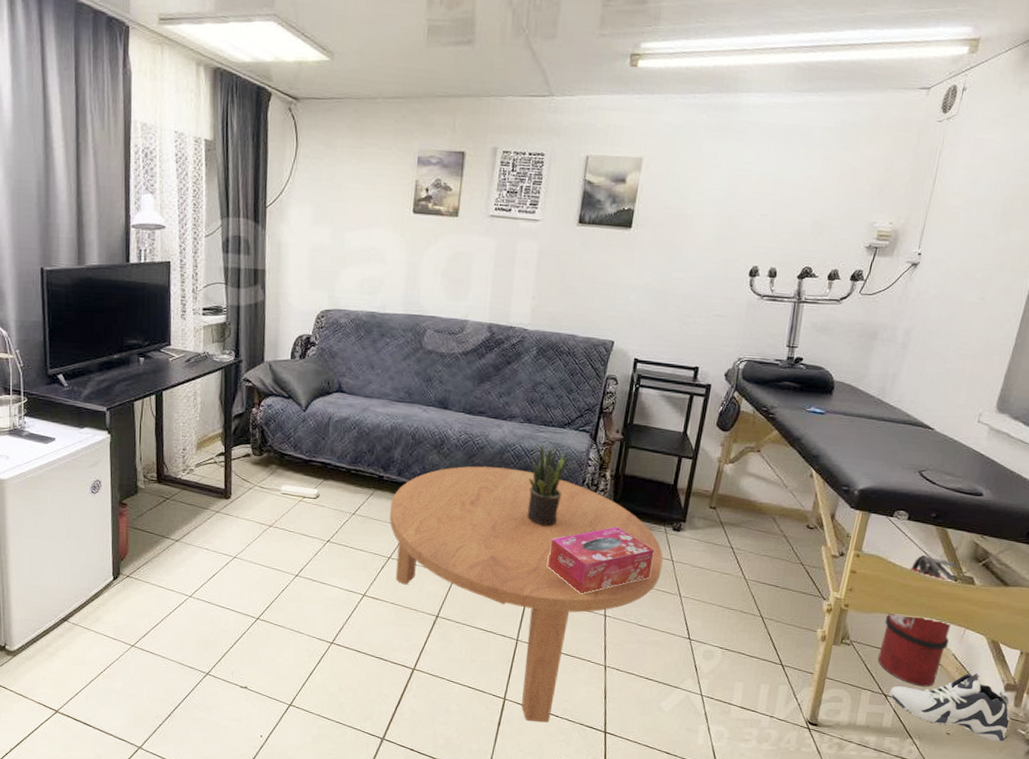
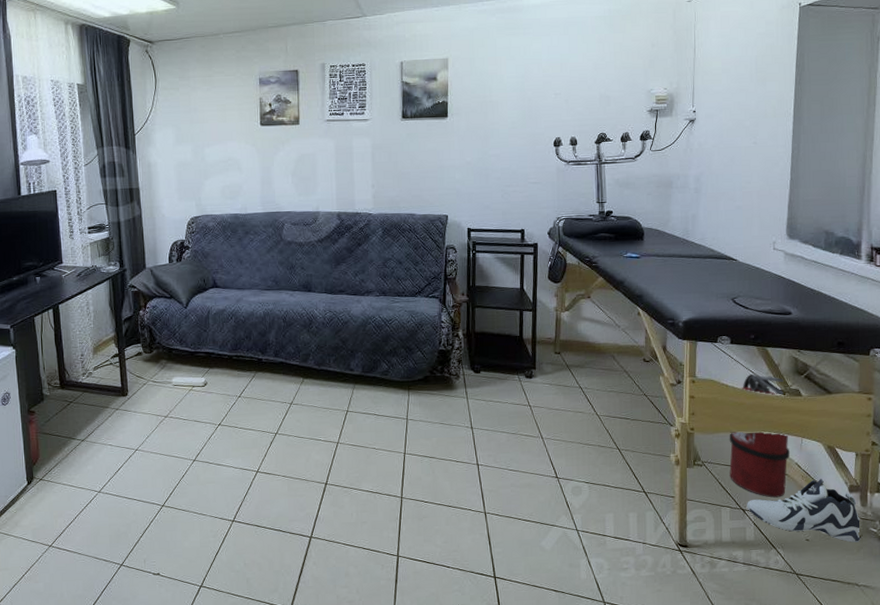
coffee table: present [389,466,663,723] -> none [272,338,522,575]
potted plant: present [527,444,568,527] -> none [391,313,423,388]
tissue box: present [548,526,655,594] -> none [419,380,513,447]

